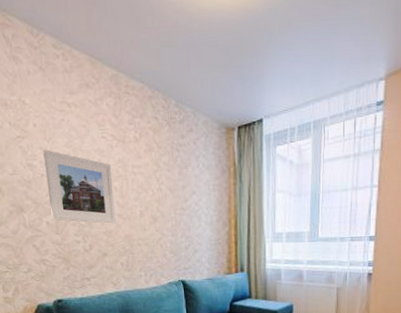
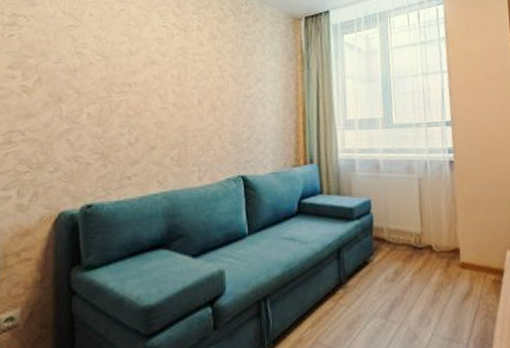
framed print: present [43,149,116,224] -> none [94,38,170,114]

